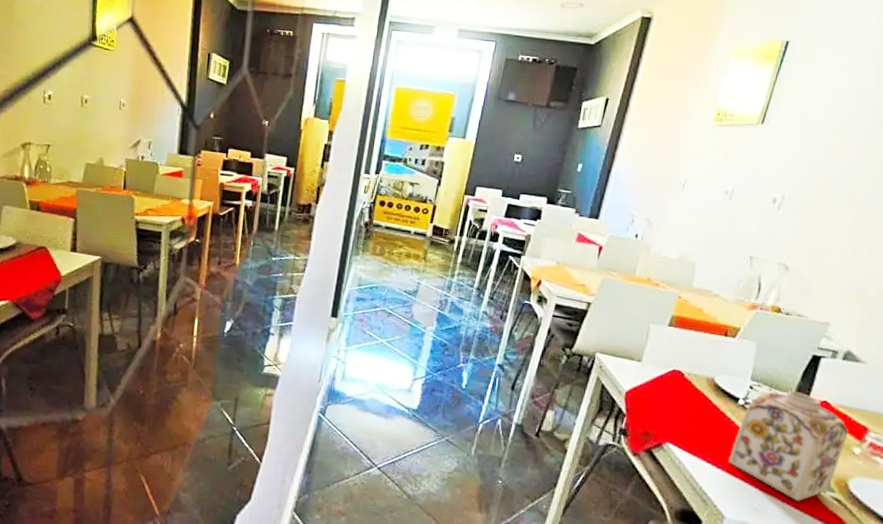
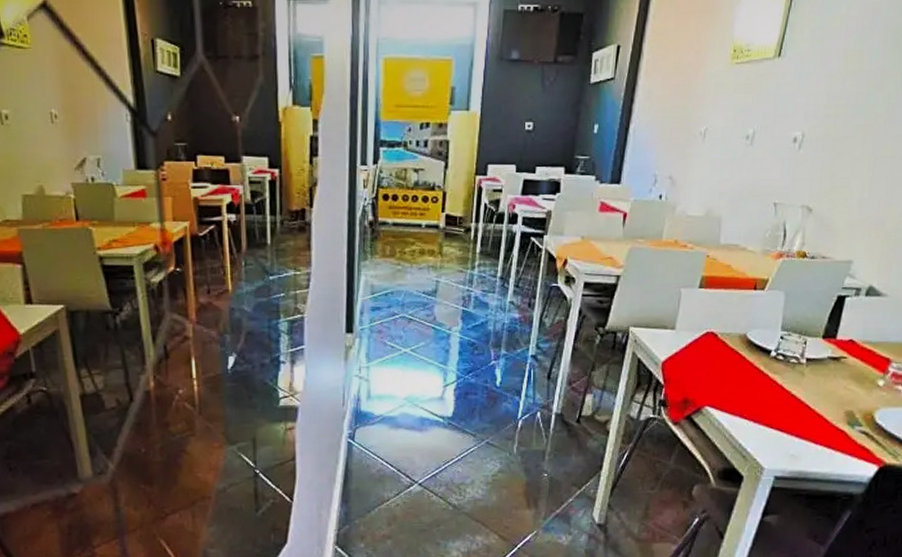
decorative jar: present [729,391,849,501] -> none [765,335,873,441]

